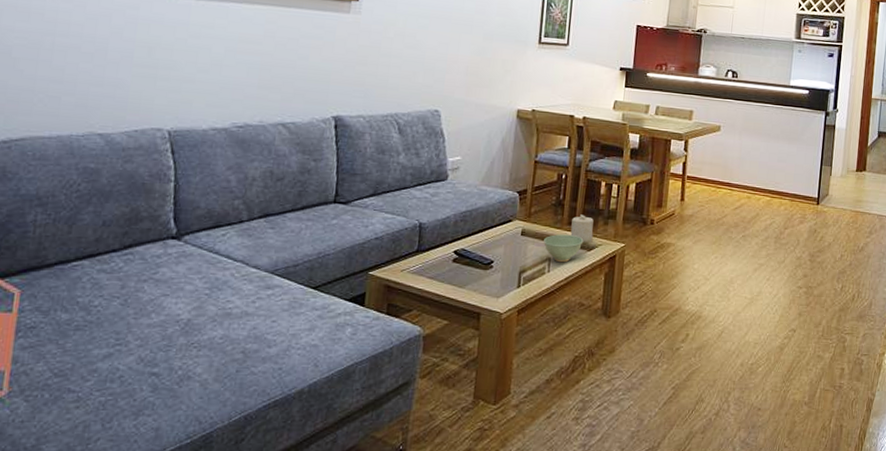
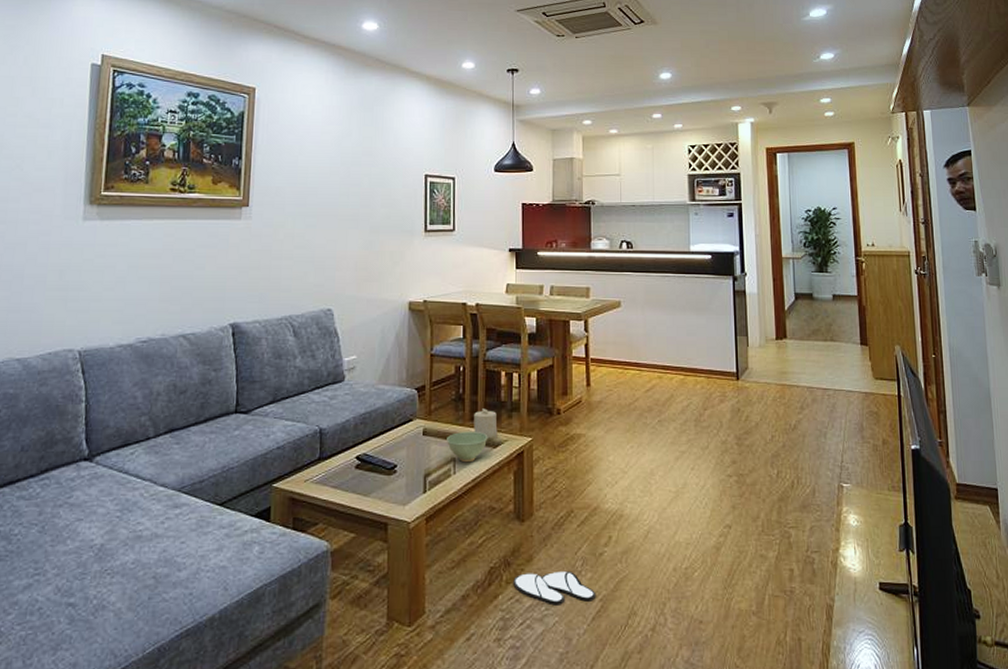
slippers: none [595,362,670,391] -> present [513,572,596,606]

